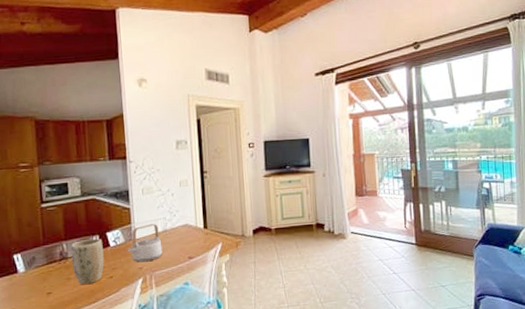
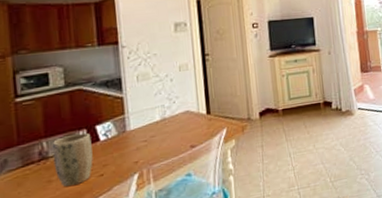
teapot: present [128,224,163,263] -> none [121,112,162,156]

